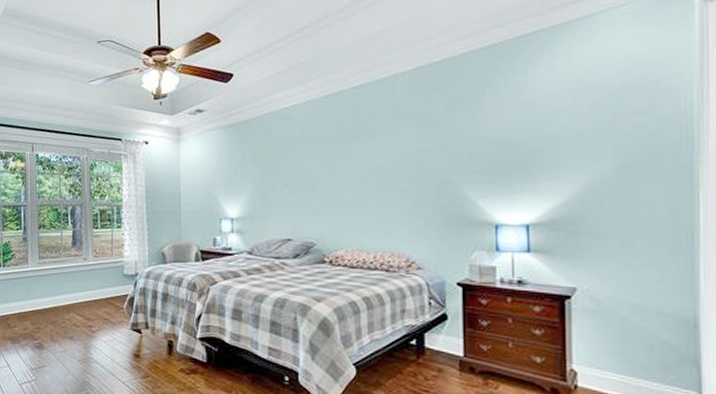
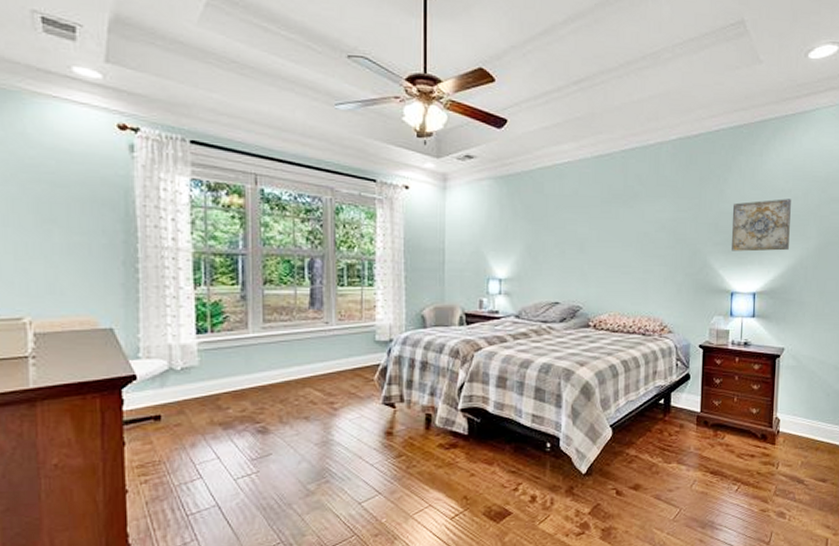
wall art: none [492,116,573,180] -> present [732,199,791,252]

